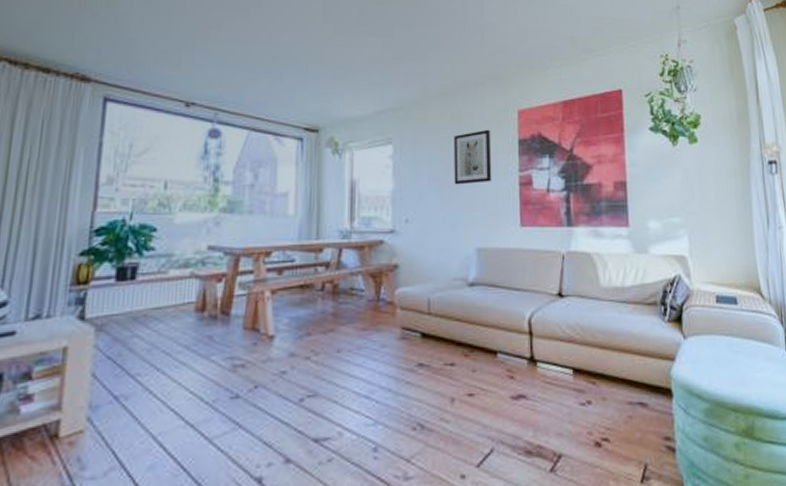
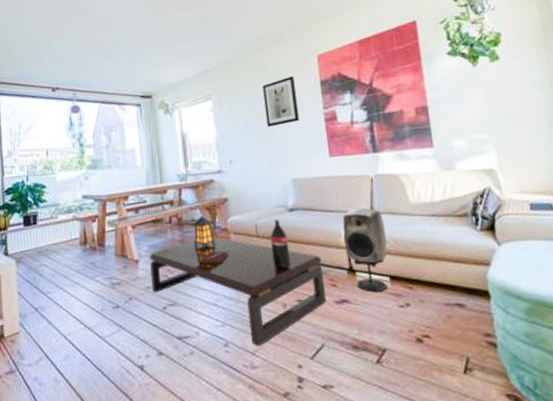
coffee table: none [288,284,502,451] -> present [149,216,327,346]
speaker: none [528,288,574,387] -> present [342,208,388,292]

